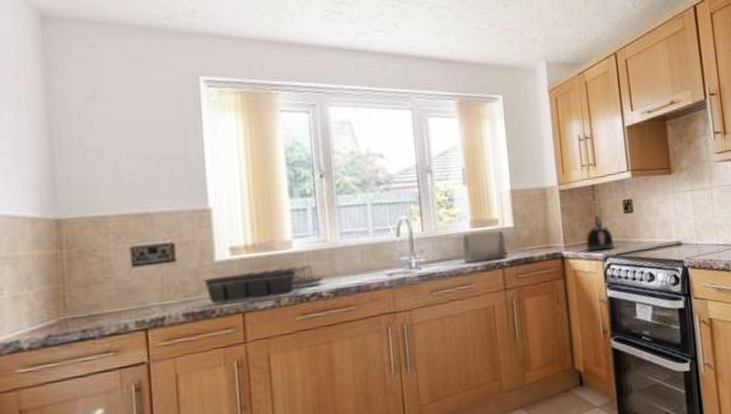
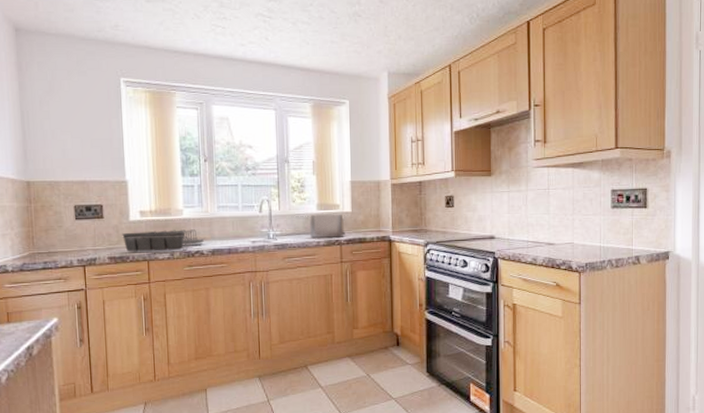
kettle: present [586,215,615,252] -> none [411,207,435,239]

